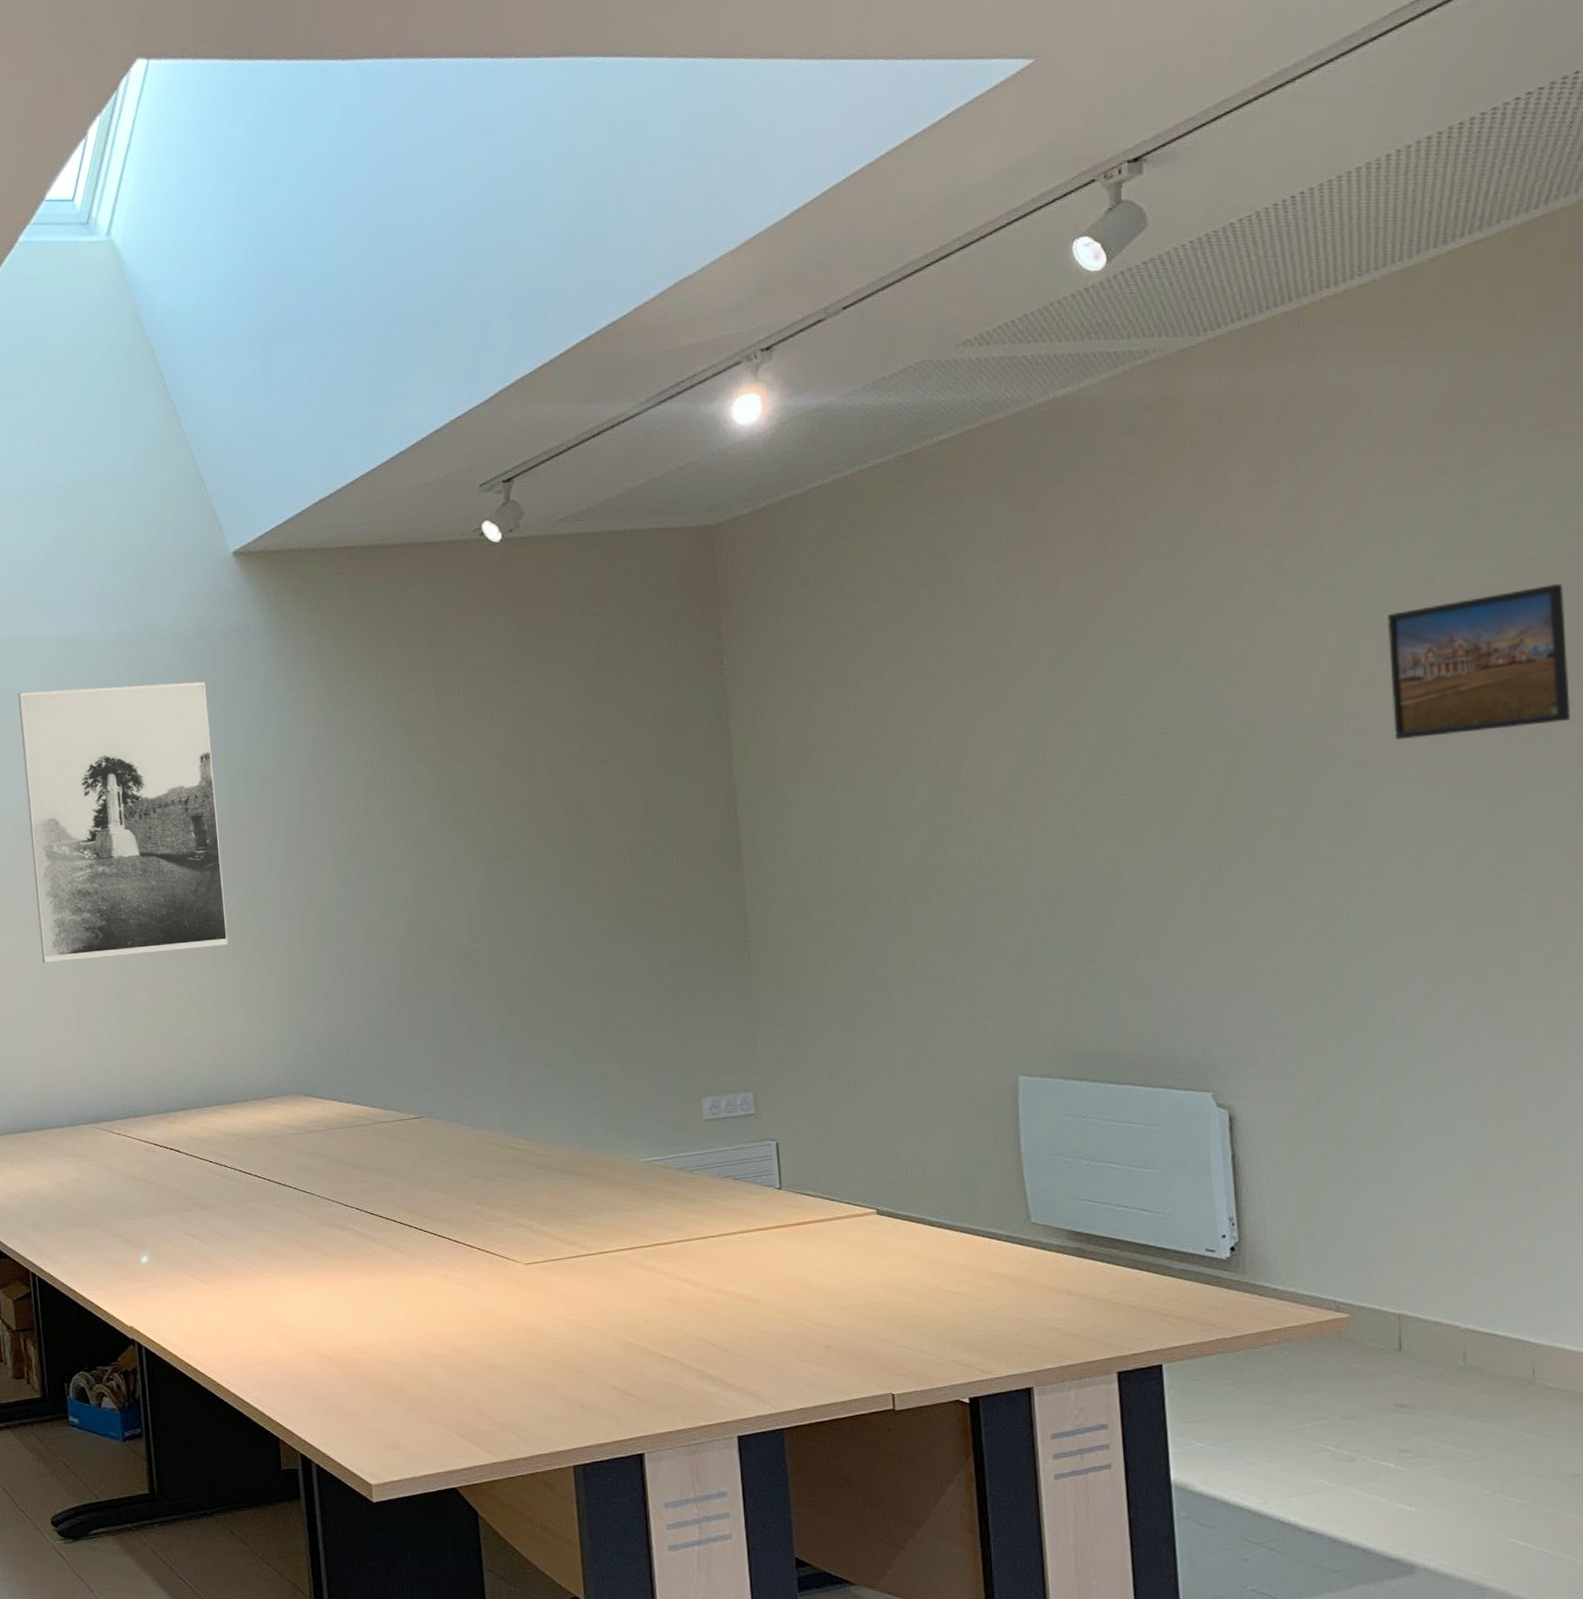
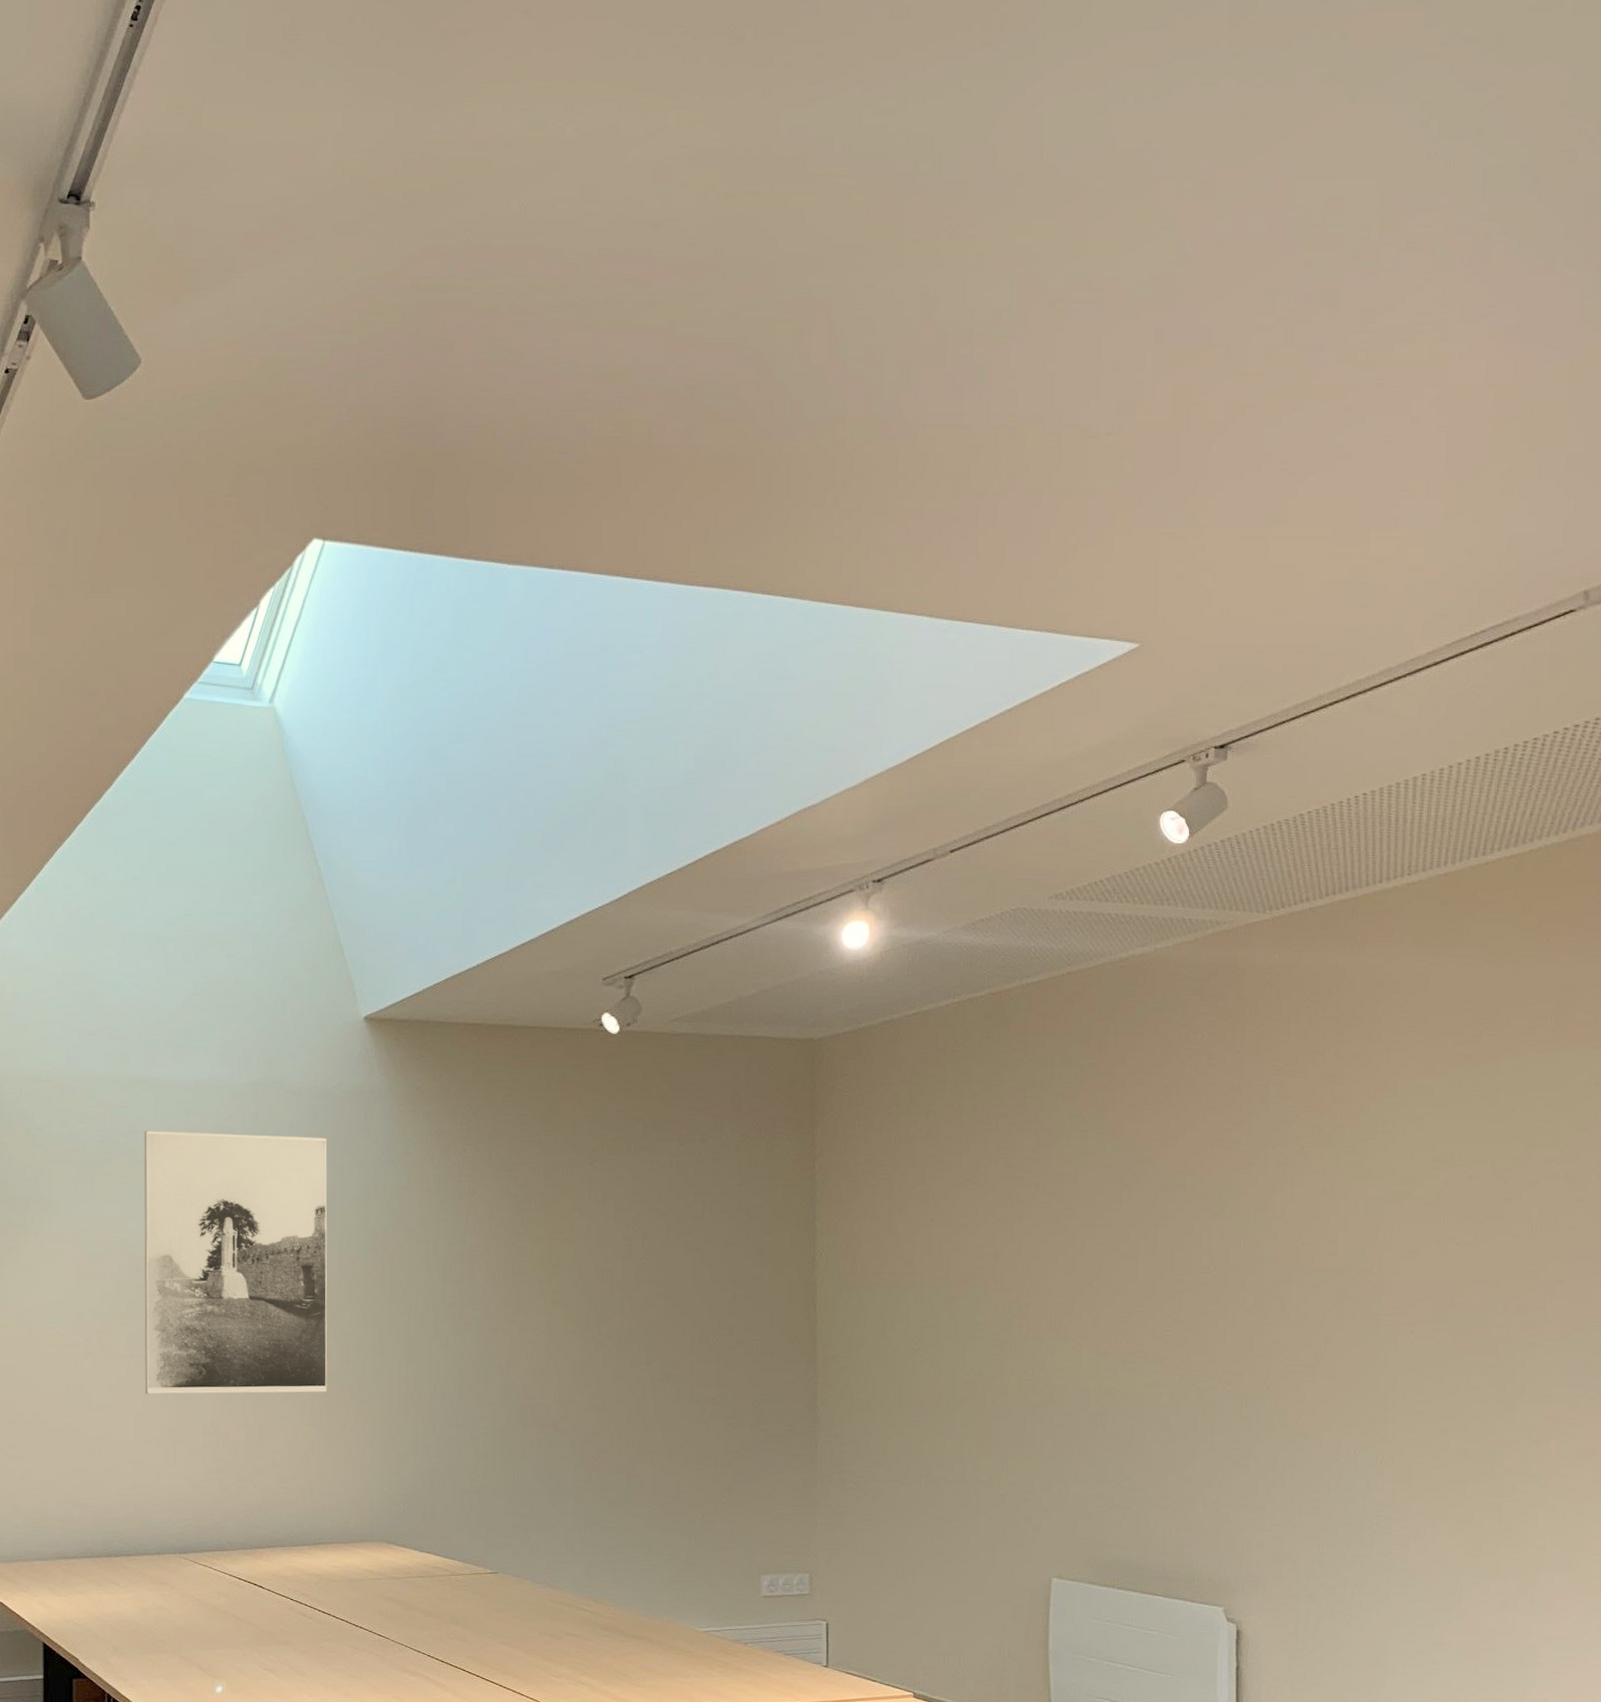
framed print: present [1387,584,1571,740] -> none [1408,1171,1563,1299]

